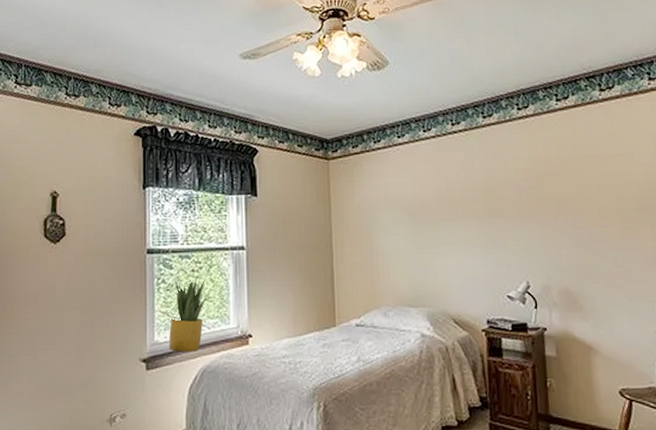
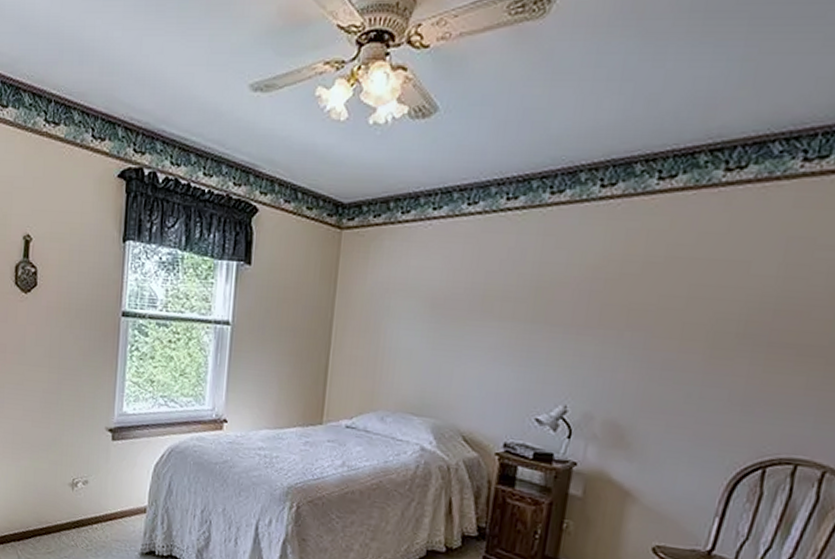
planter: present [168,275,207,353] -> none [136,347,184,429]

